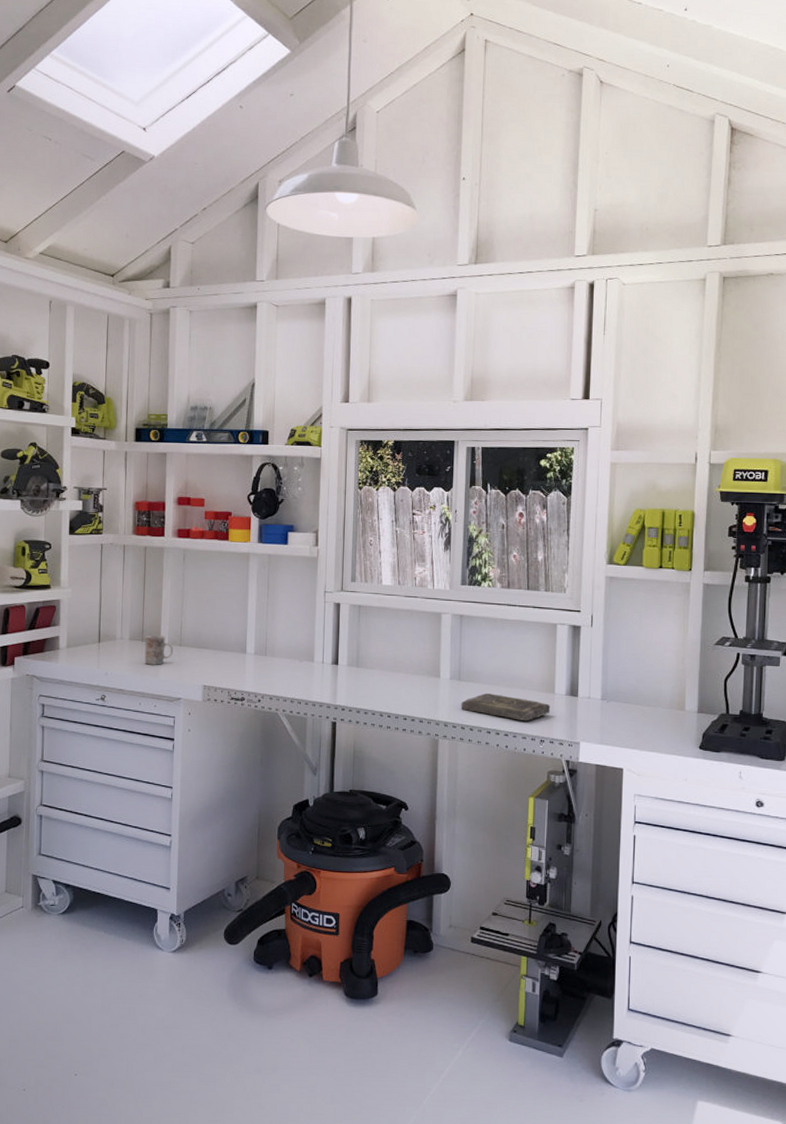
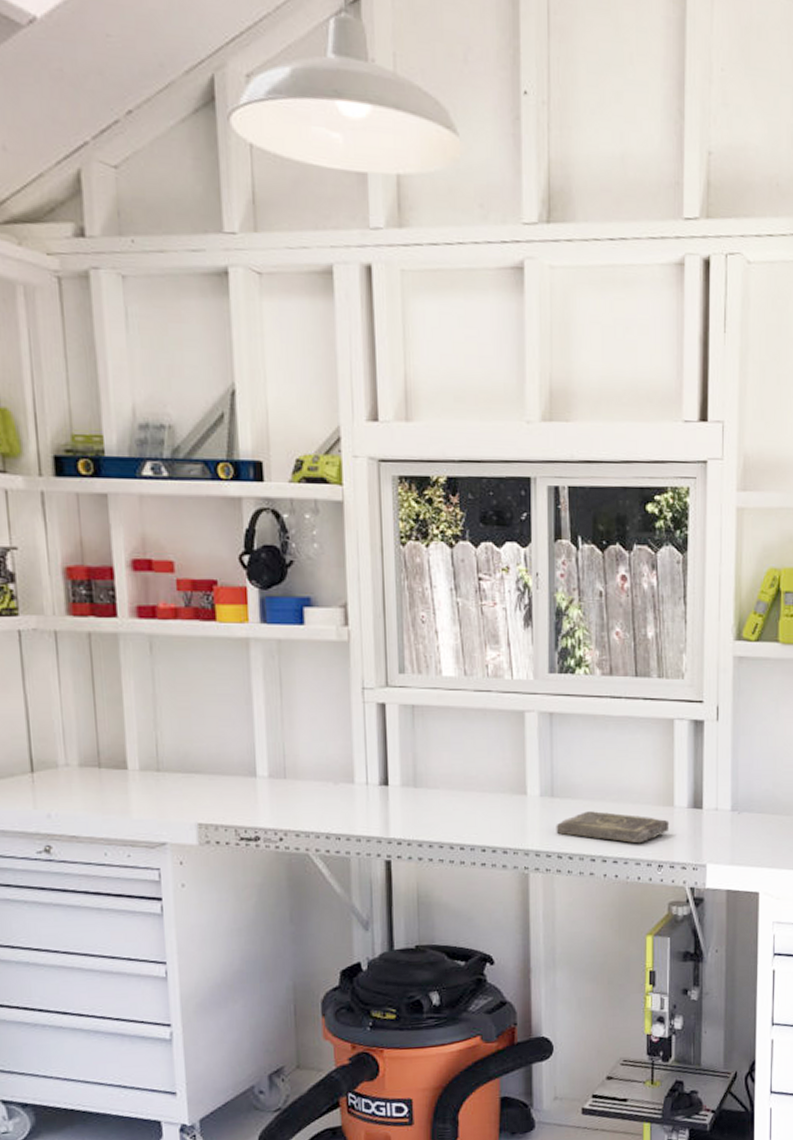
mug: present [144,634,173,665] -> none [103,757,148,800]

